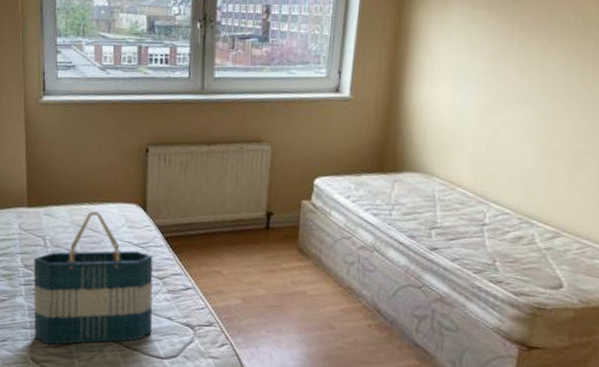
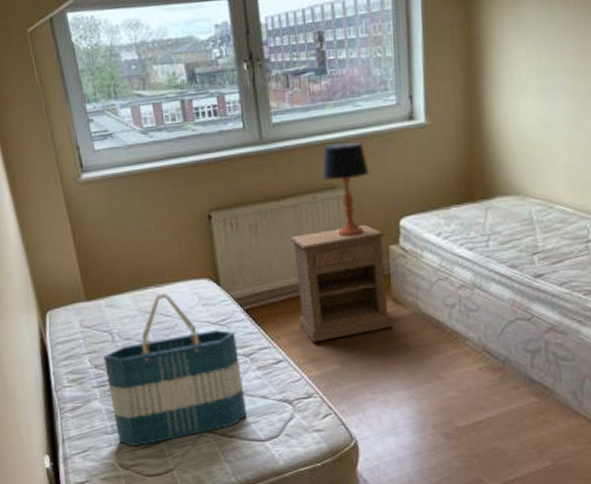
nightstand: none [212,177,300,277] -> present [290,224,393,343]
table lamp: none [251,103,294,188] -> present [322,141,369,237]

